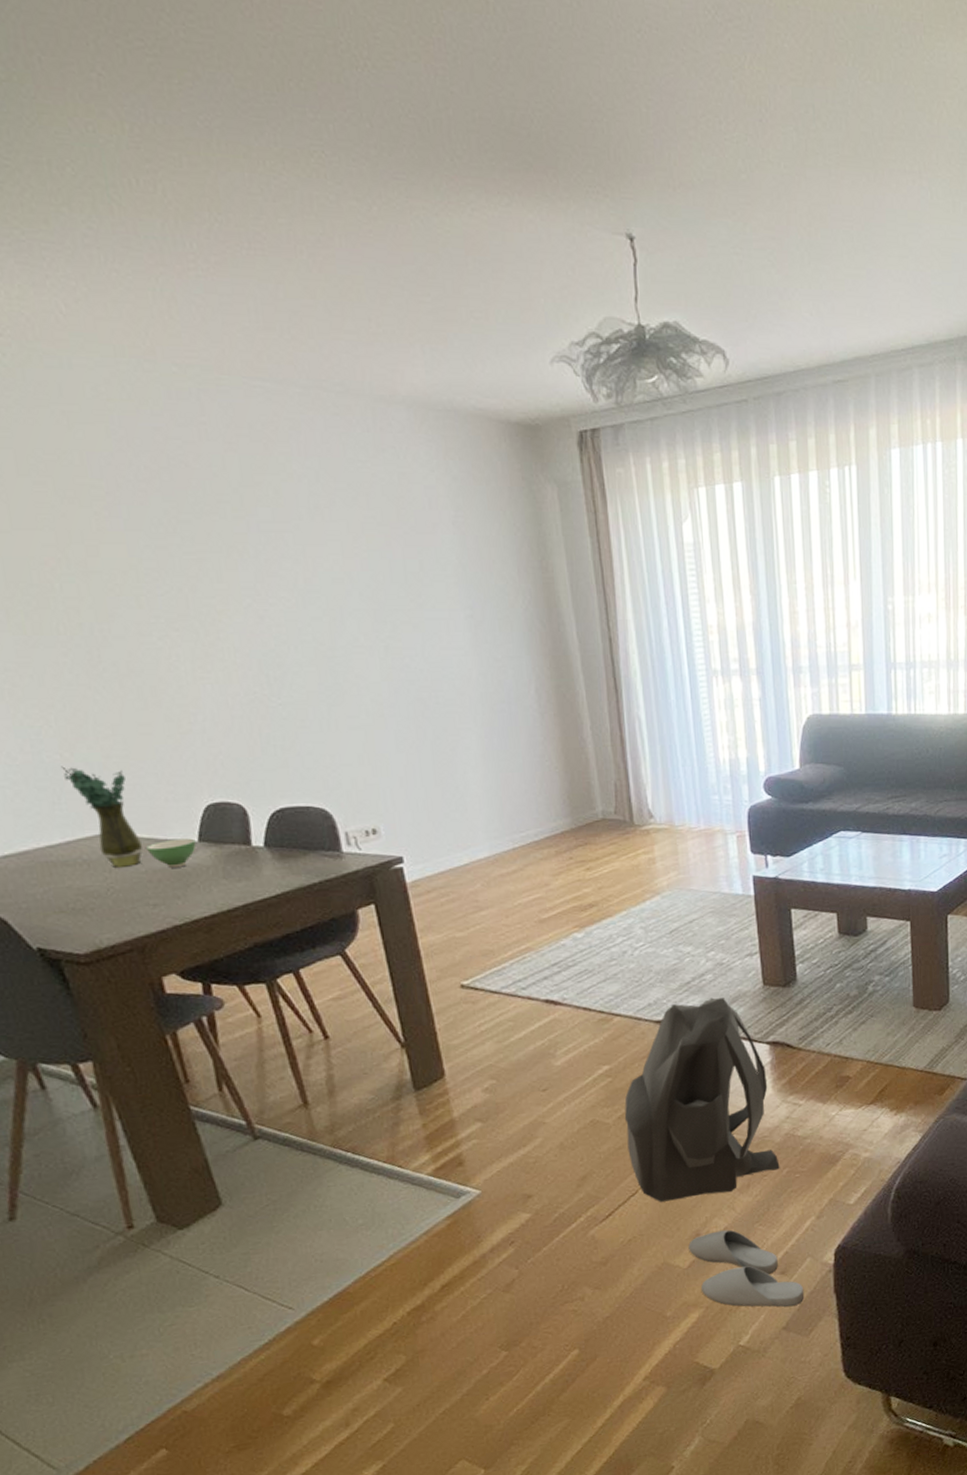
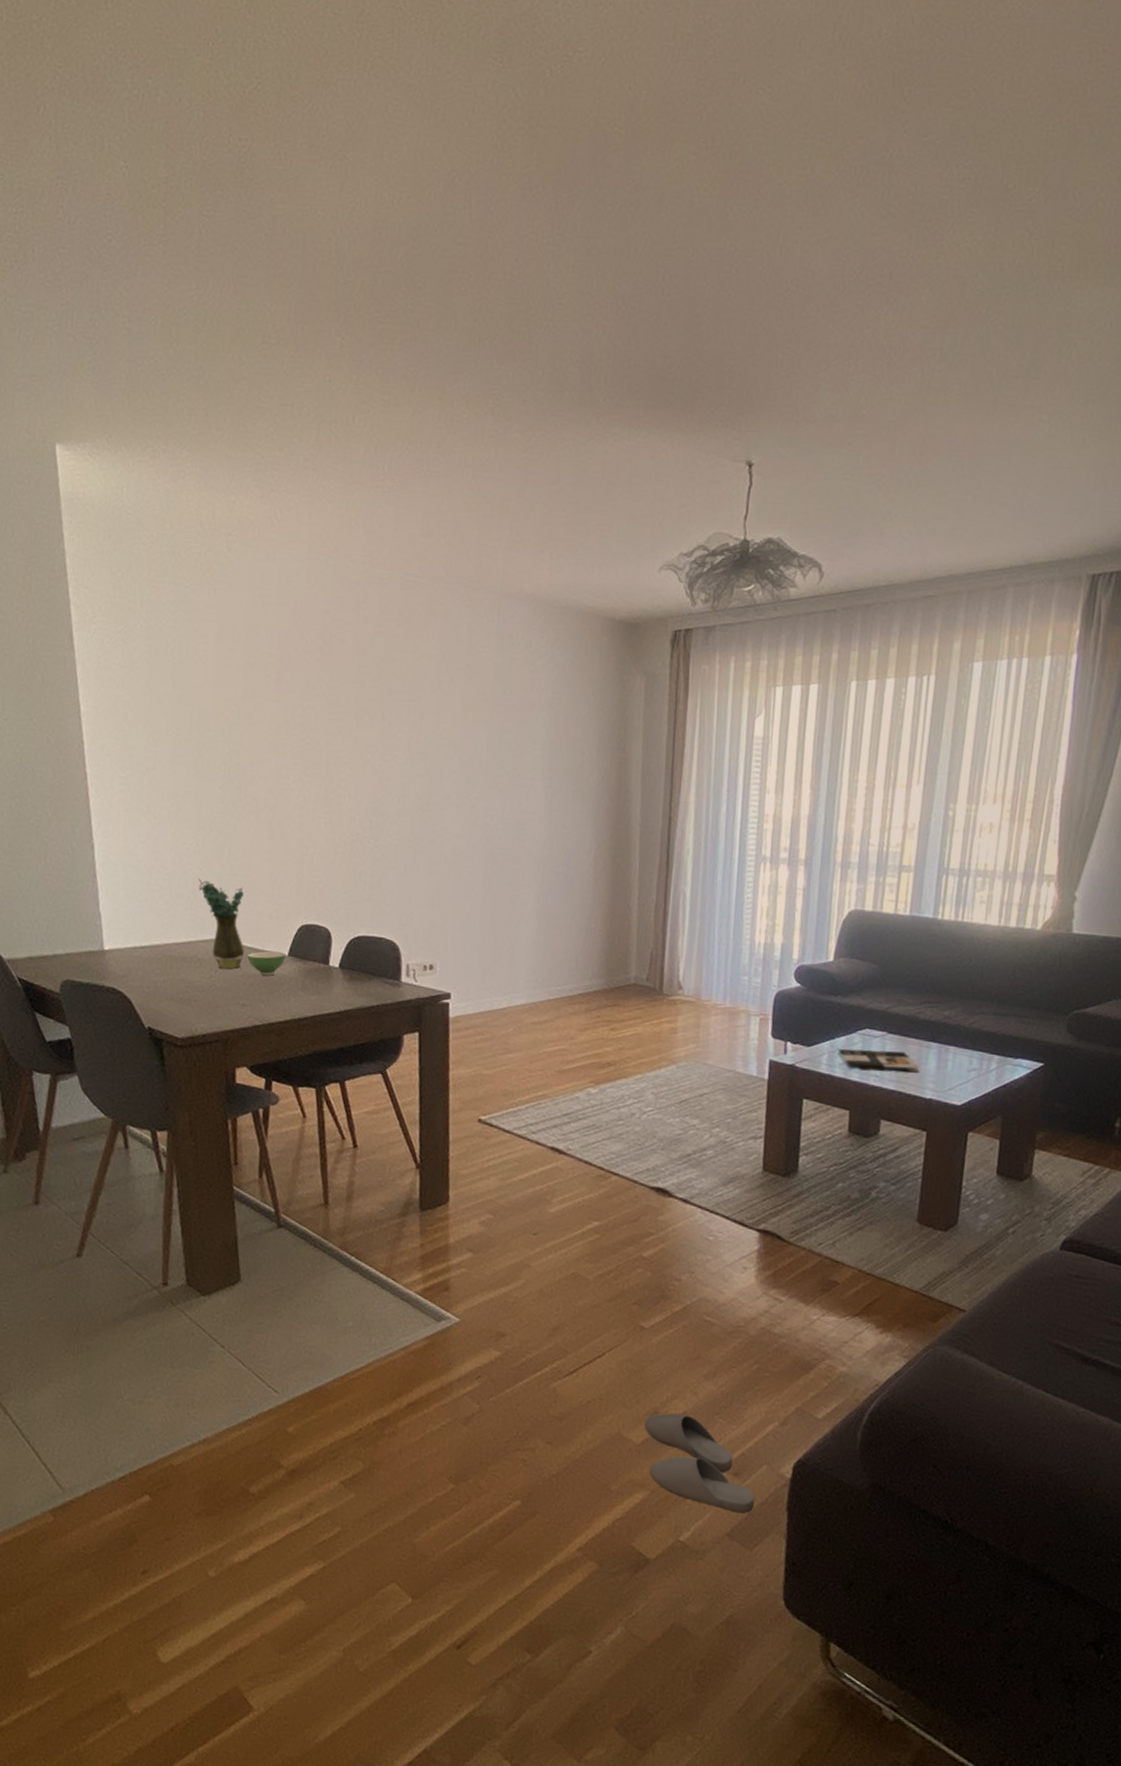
backpack: present [624,997,780,1202] -> none [602,1174,752,1375]
magazine: none [816,848,896,877] -> present [837,1049,920,1079]

